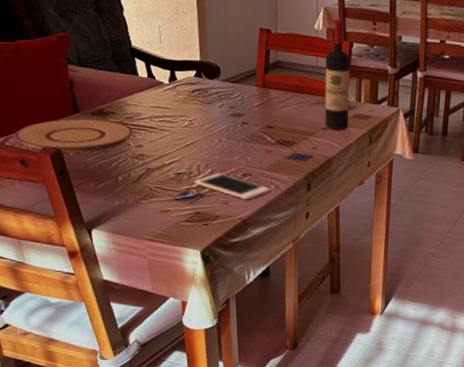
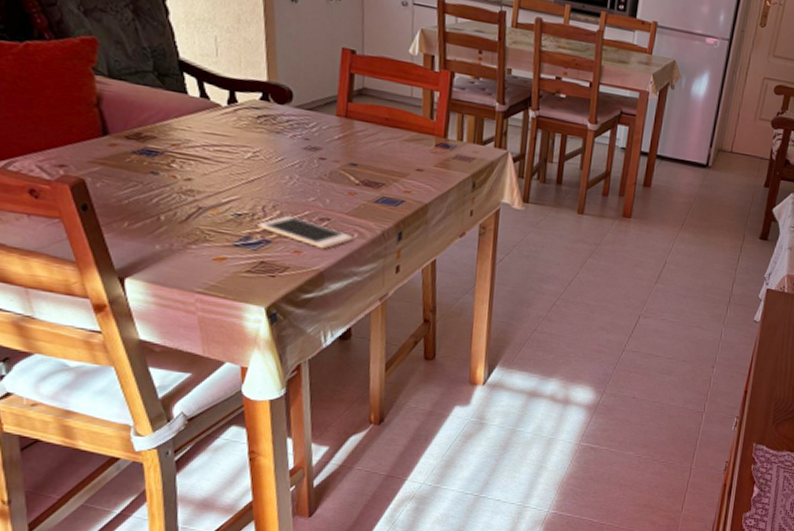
plate: present [14,118,134,153] -> none [21,141,181,185]
wine bottle: present [324,18,351,130] -> none [419,43,452,173]

